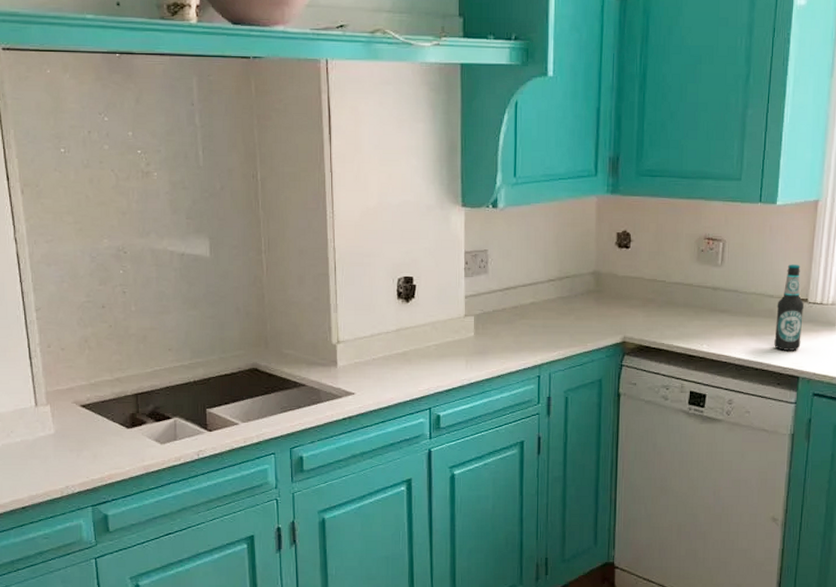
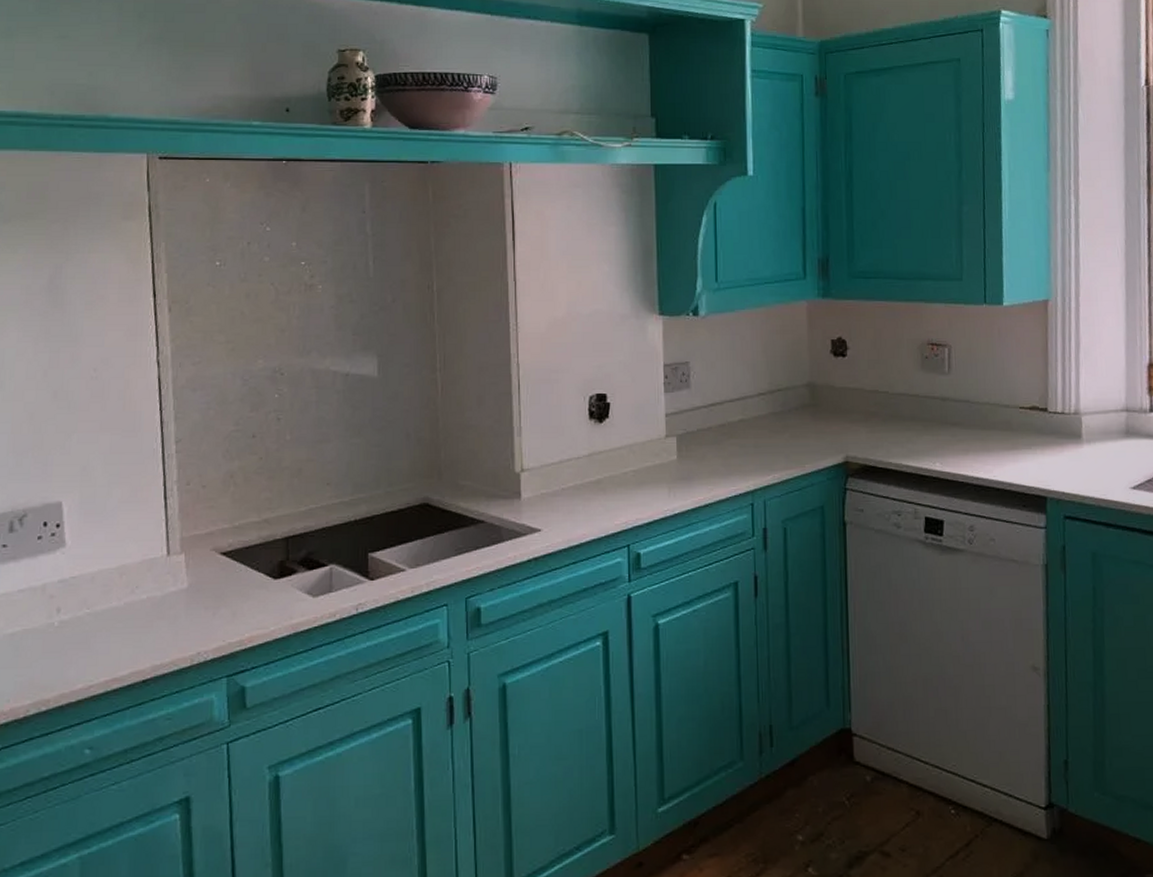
bottle: present [774,264,805,351] -> none [1014,370,1045,467]

